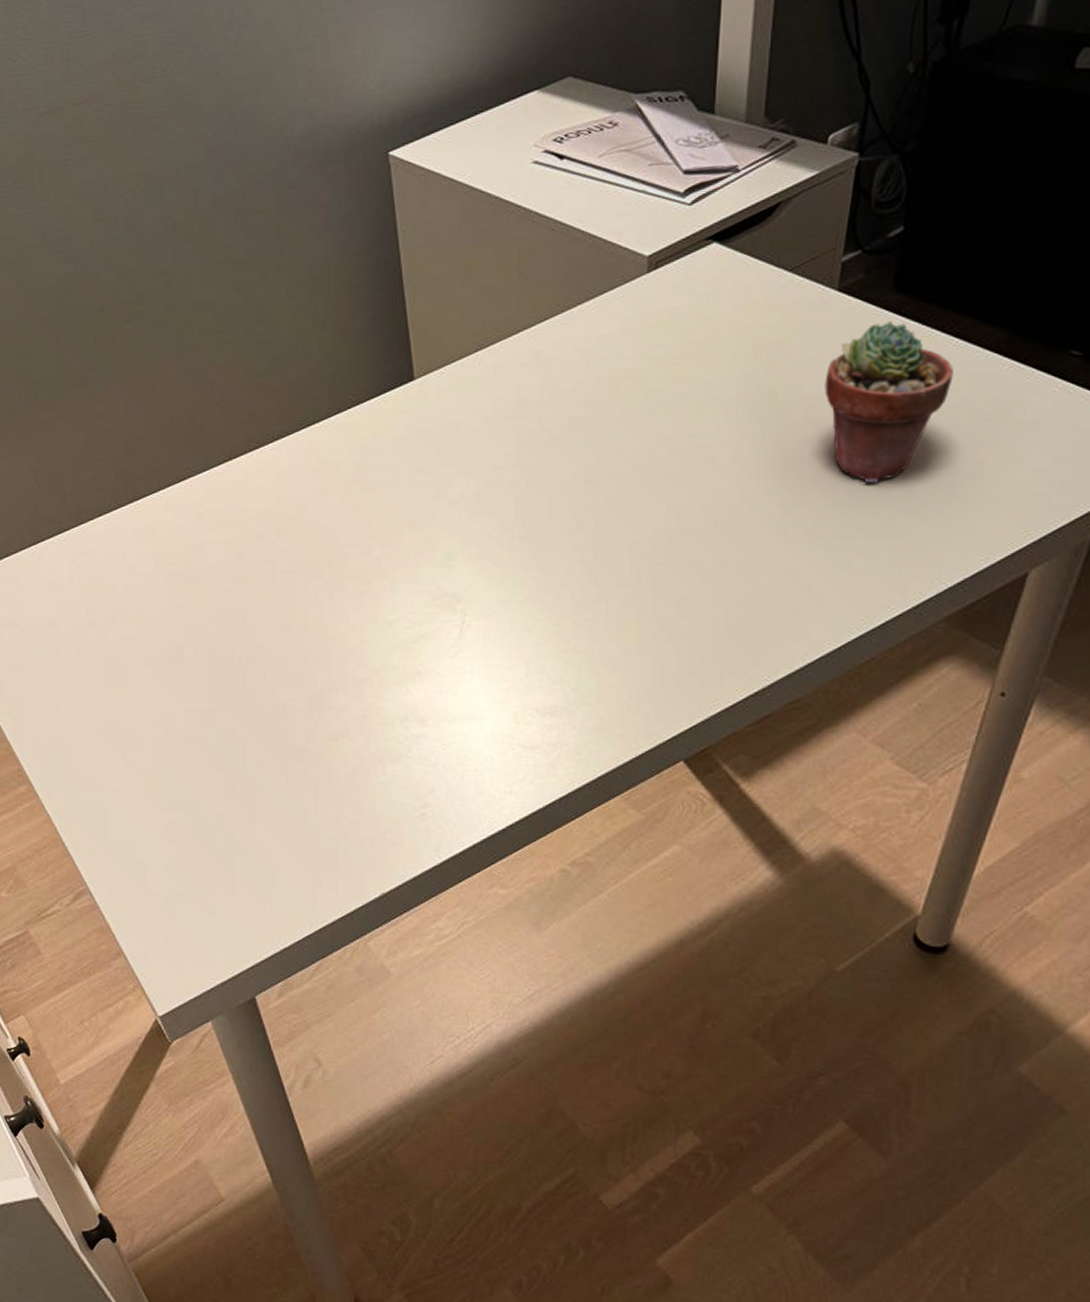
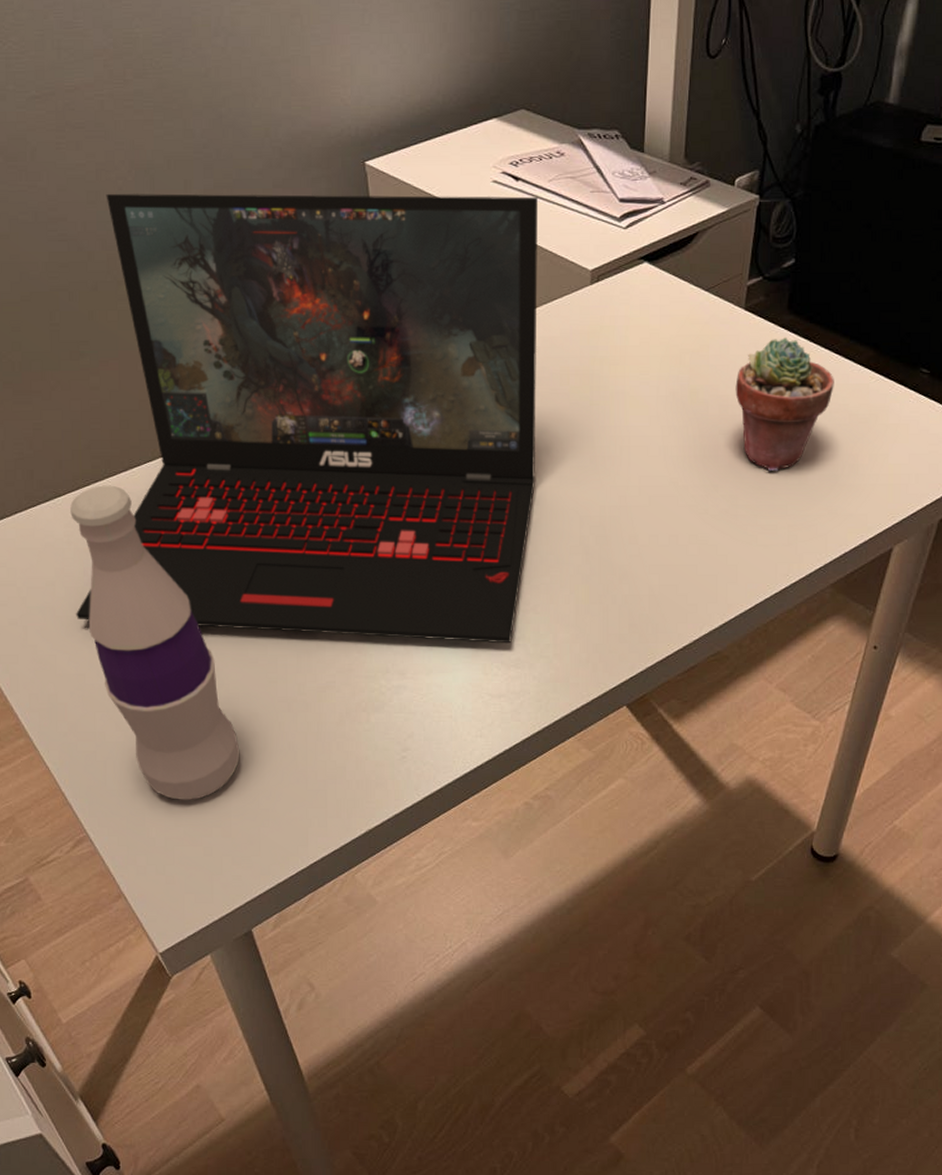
bottle: none [74,518,245,856] -> present [70,485,240,801]
laptop: none [79,176,585,688] -> present [76,193,538,644]

